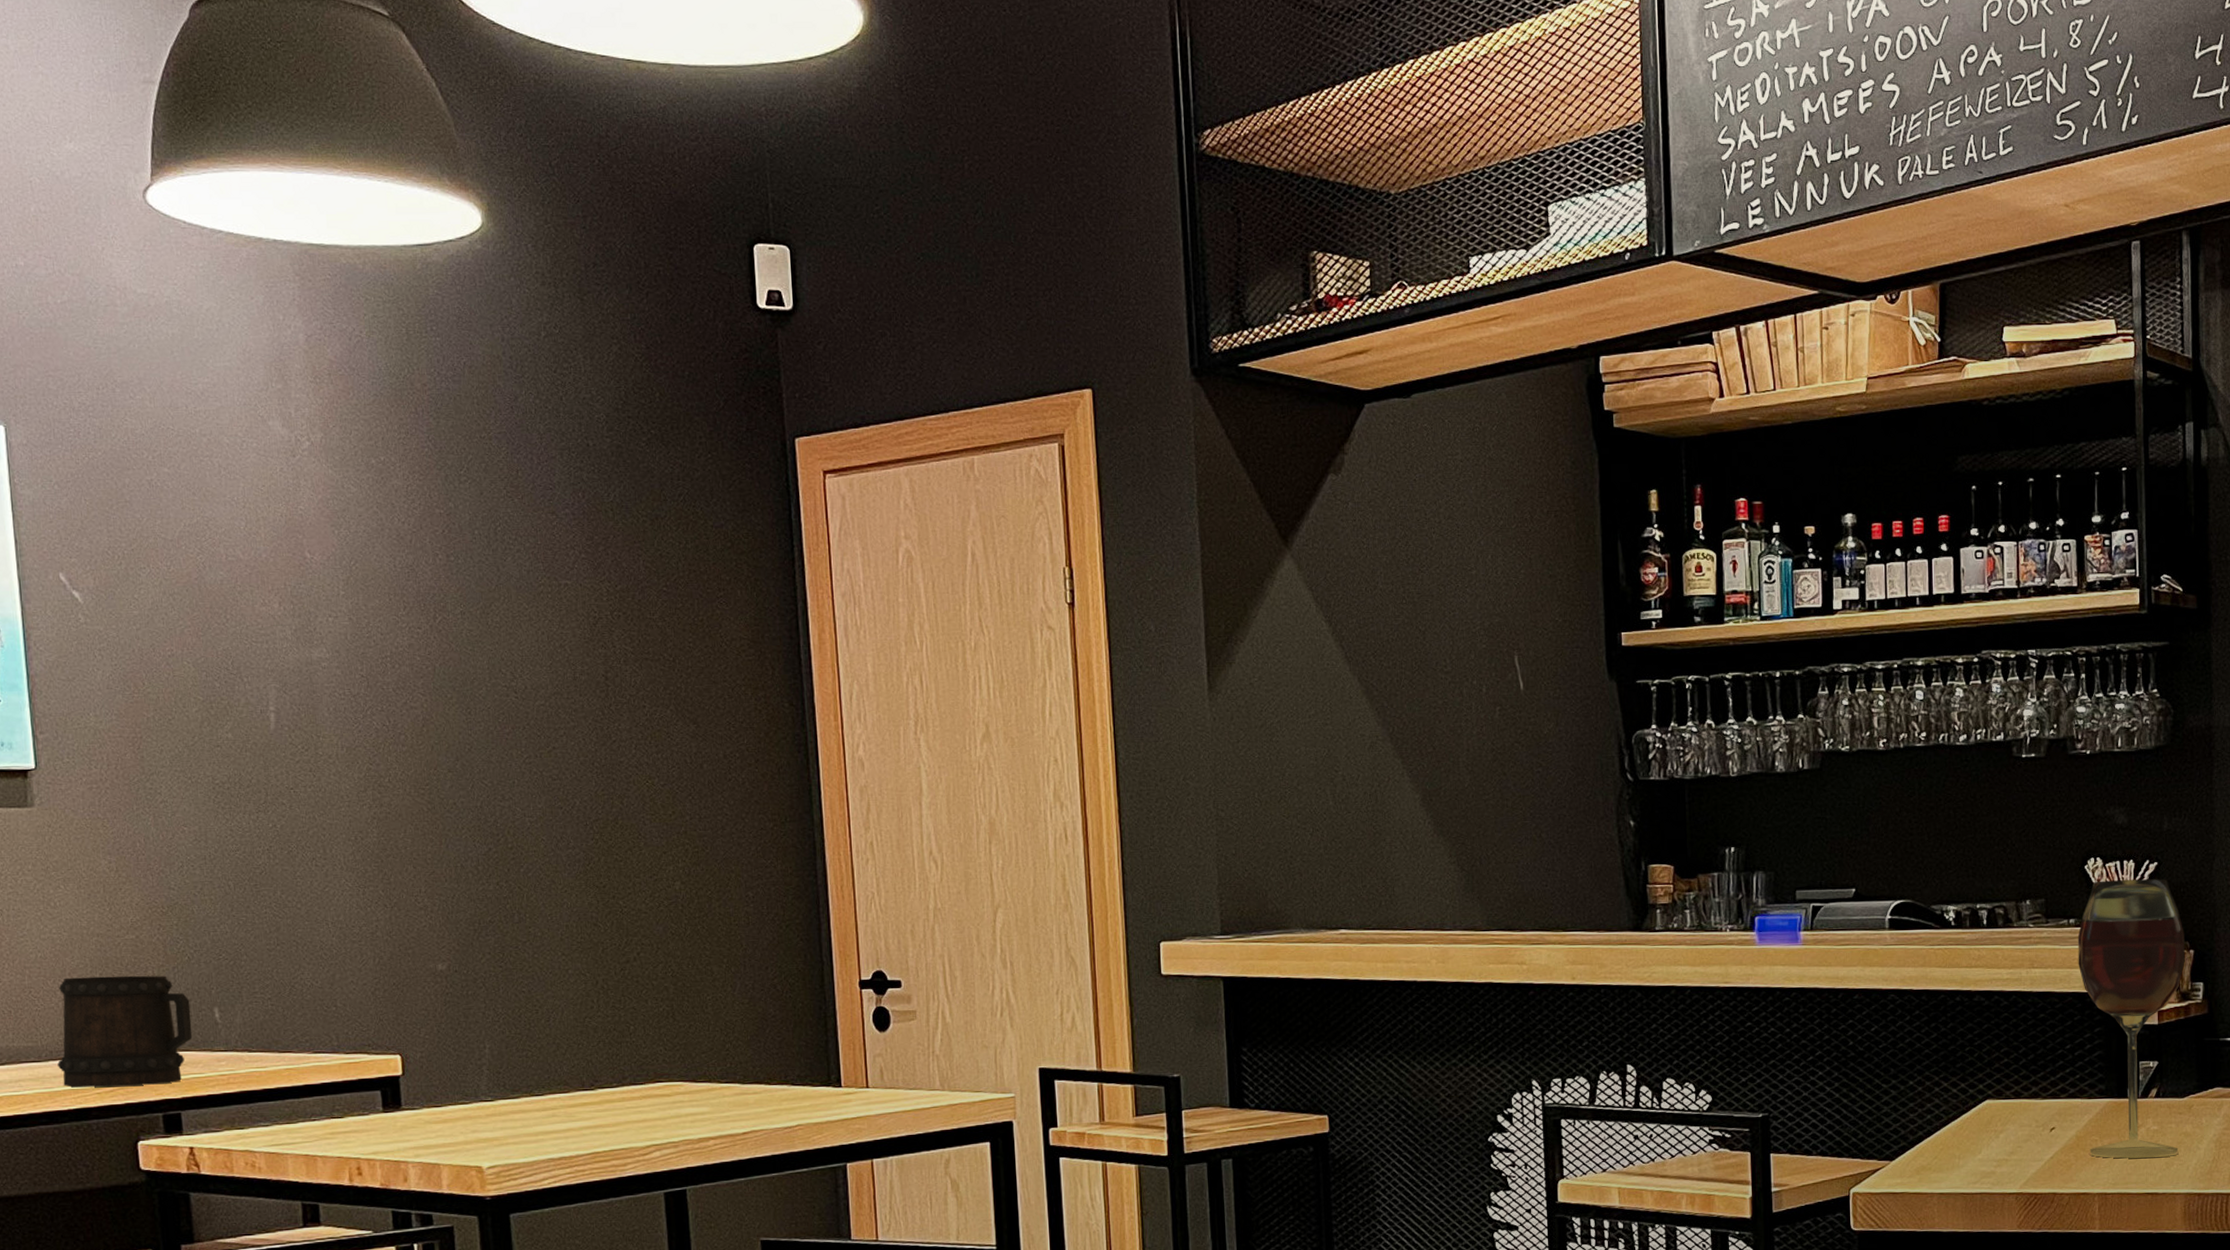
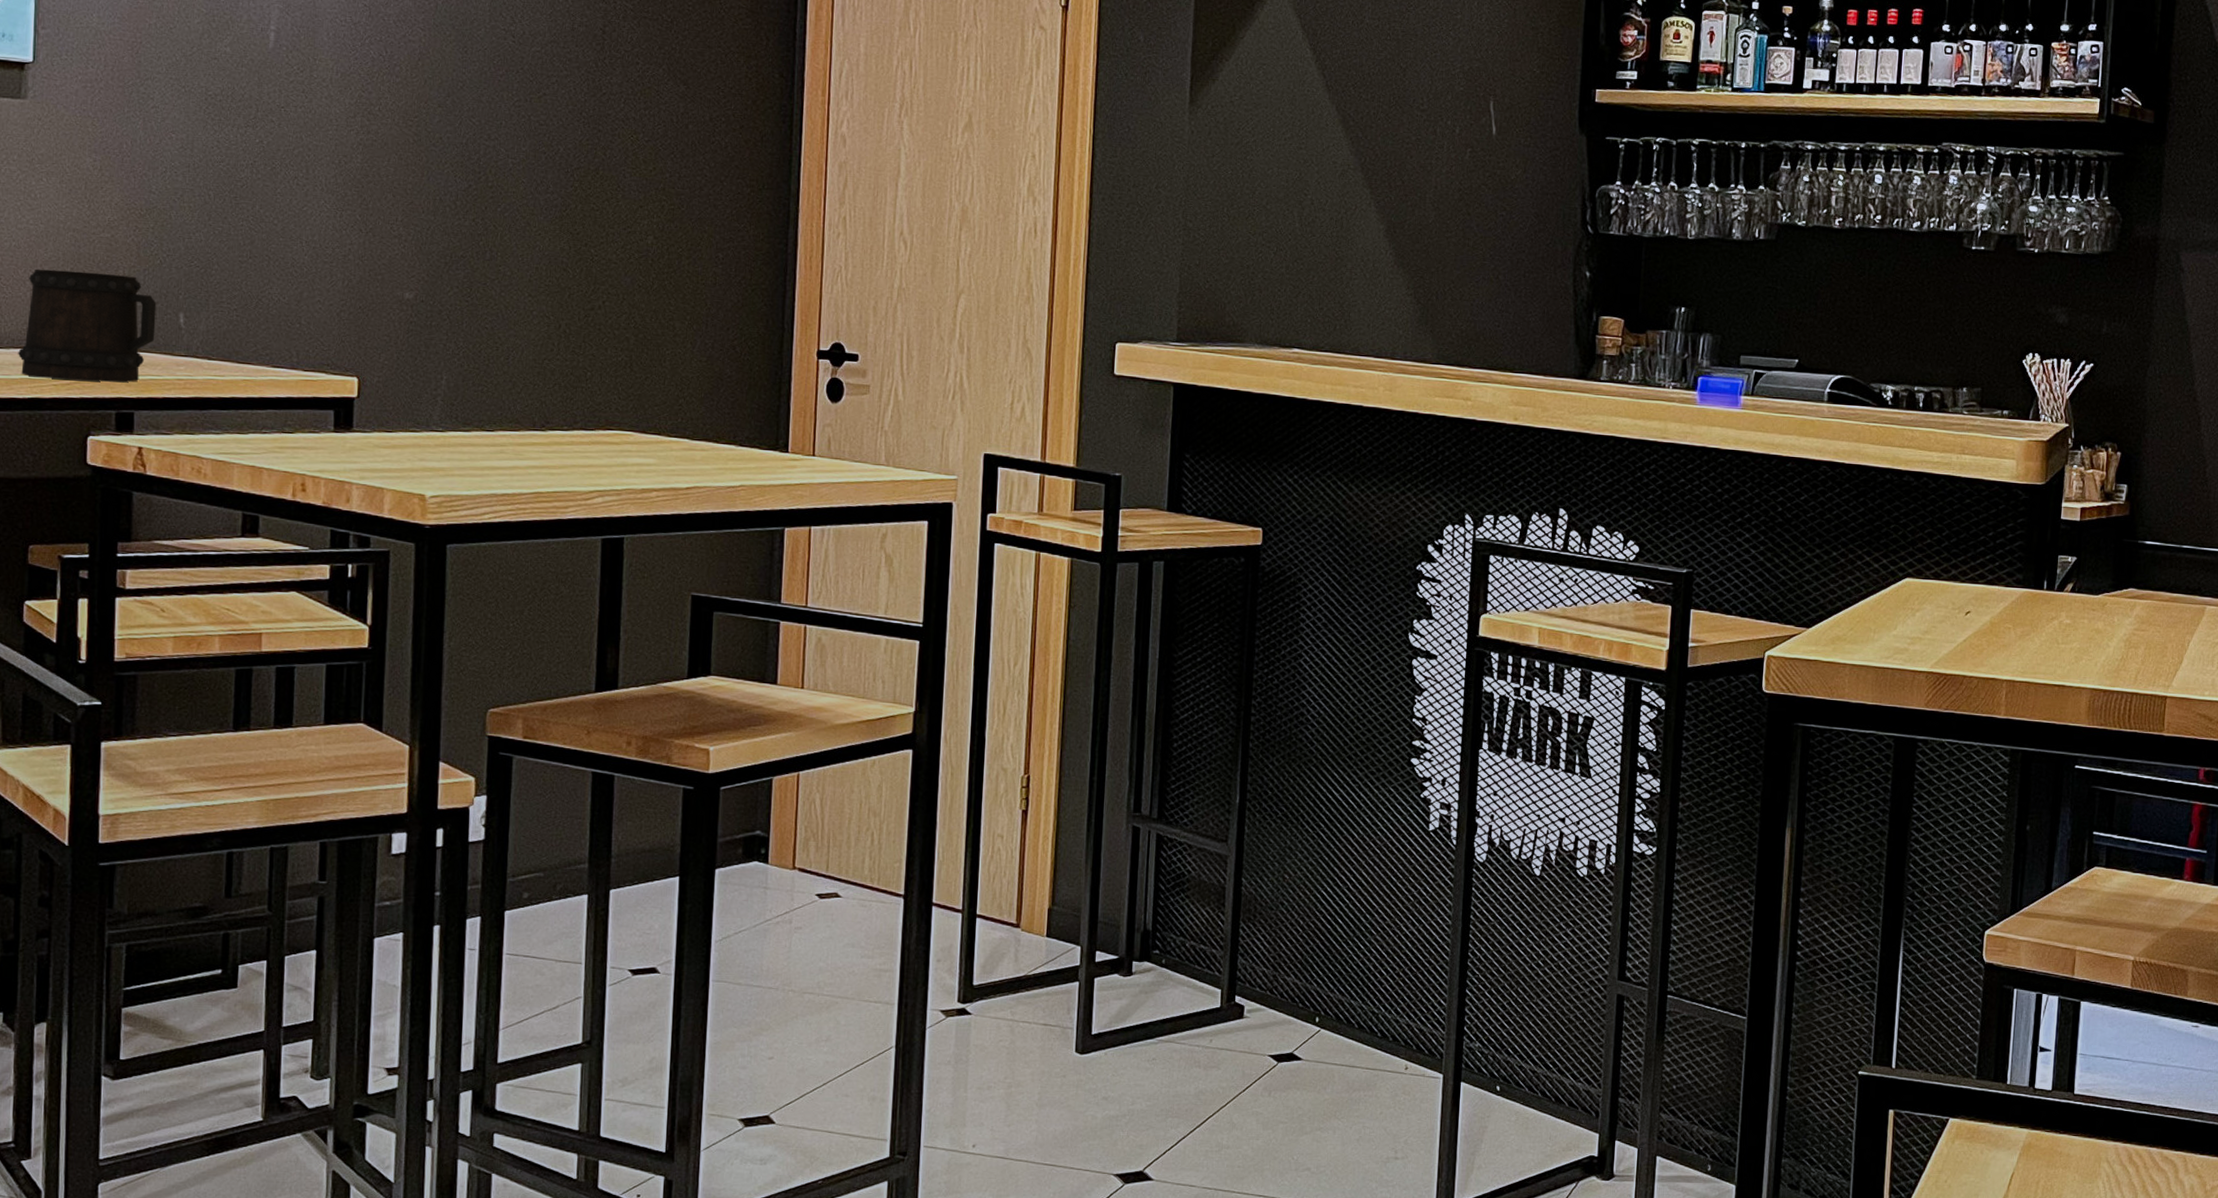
wineglass: present [2077,879,2185,1159] -> none [2002,376,2114,651]

